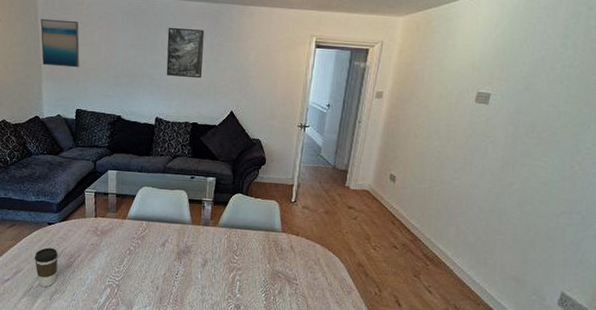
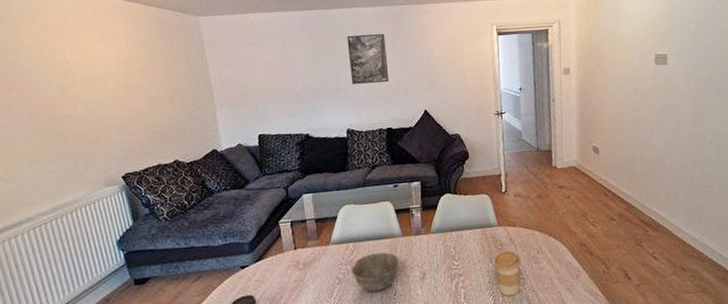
wall art: present [40,18,80,68] -> none [207,43,256,94]
bowl: none [142,234,186,268] -> present [351,252,400,292]
coffee cup: none [271,256,298,298] -> present [494,250,522,296]

